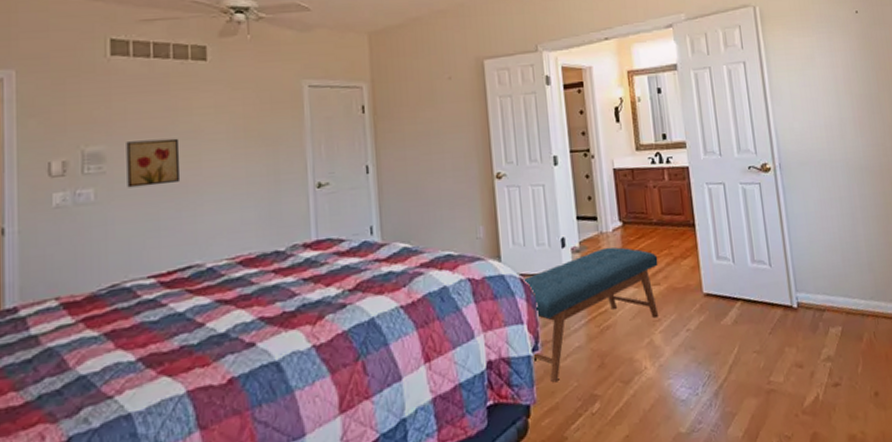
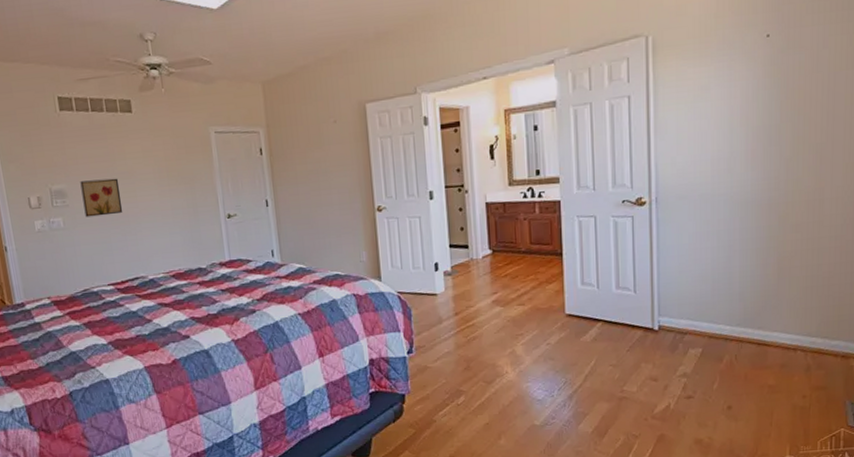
bench: present [522,247,658,383] -> none [399,271,524,379]

